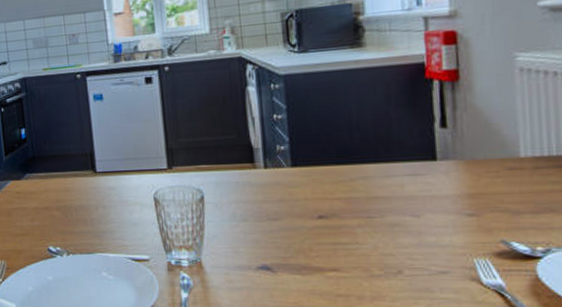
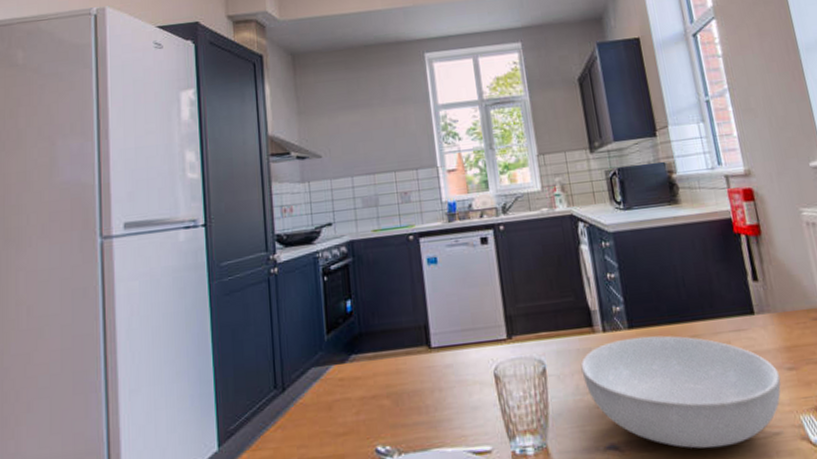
serving bowl: none [239,174,457,279] -> present [580,335,781,449]

